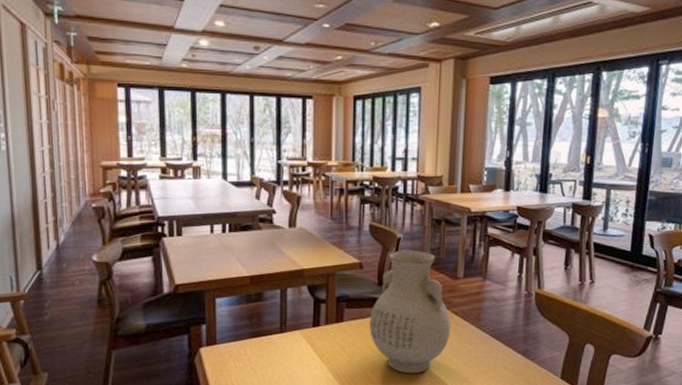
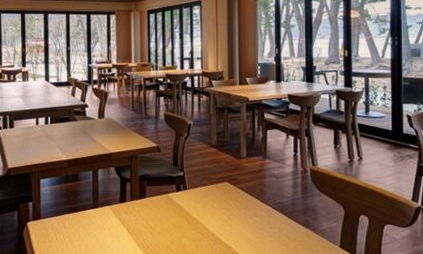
vase: present [369,250,451,374] -> none [168,135,238,244]

